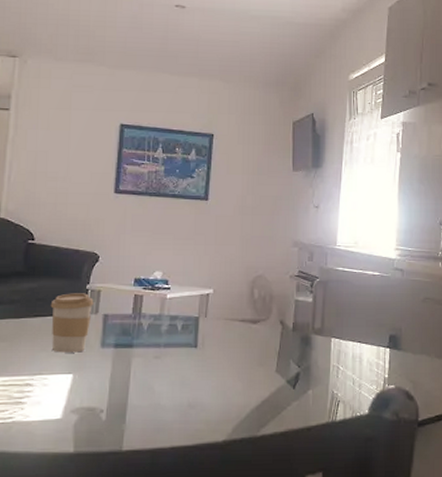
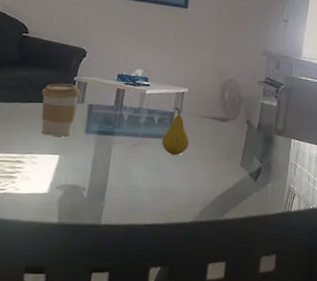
fruit: none [186,311,217,365] -> present [161,107,189,155]

